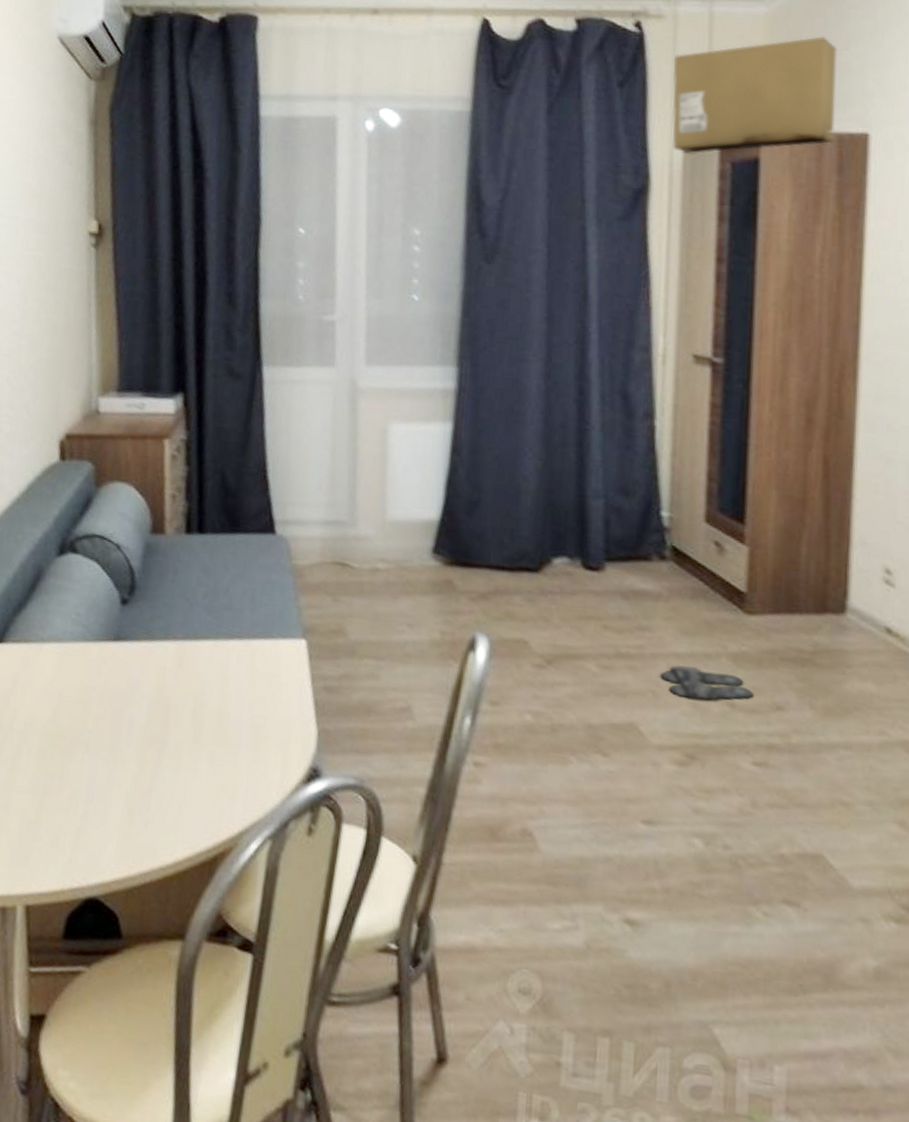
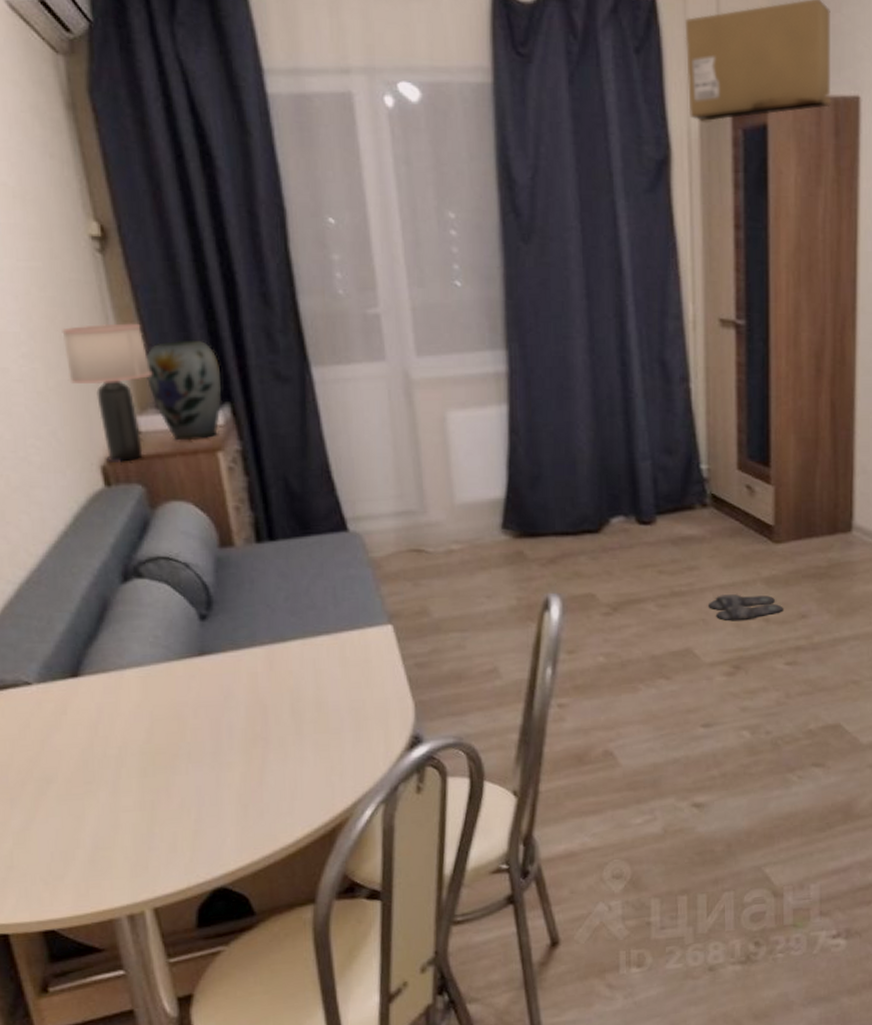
table lamp: none [46,310,120,439] -> present [62,323,153,462]
vase: none [113,330,180,425] -> present [146,340,223,440]

